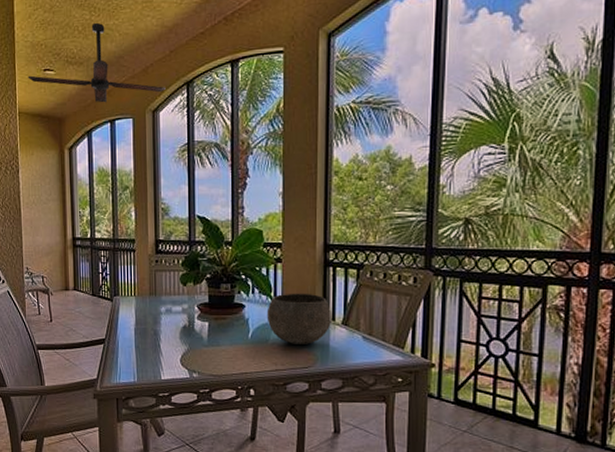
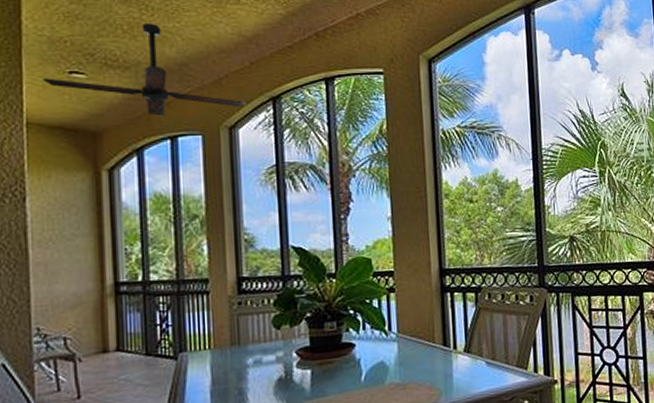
bowl: present [267,293,331,344] -> none [381,322,453,381]

